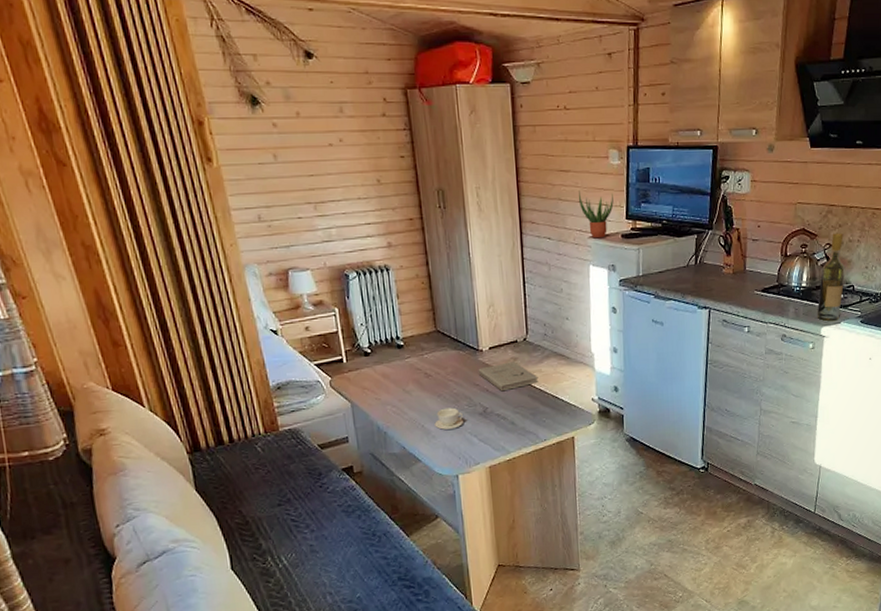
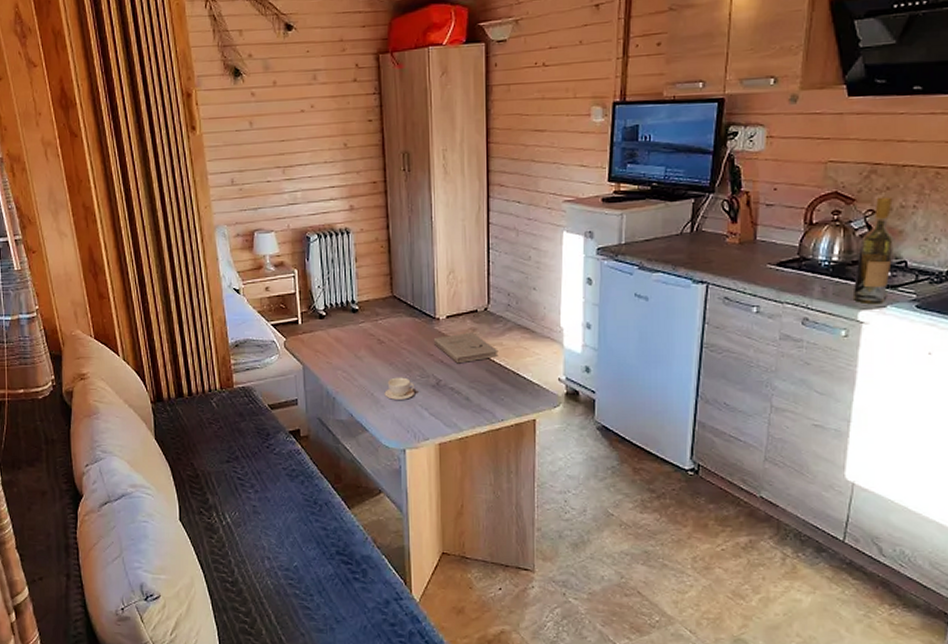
potted plant: present [579,190,614,239] -> none [555,151,594,203]

